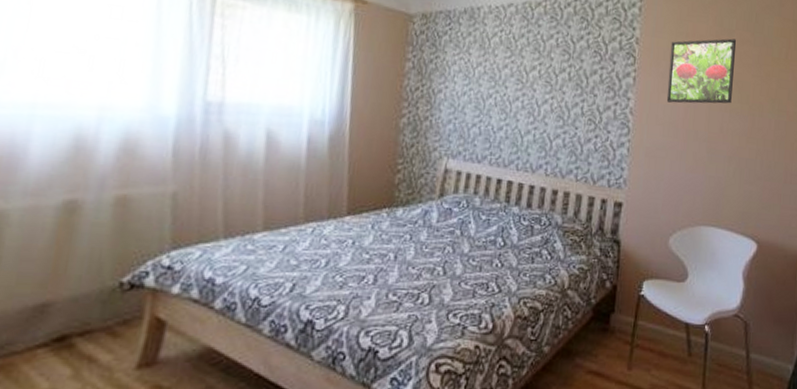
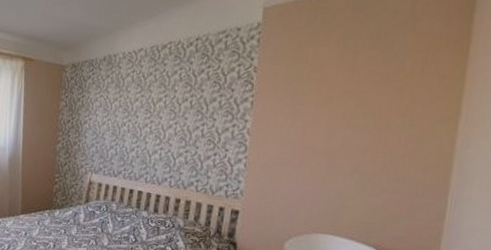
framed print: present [666,38,737,104] -> none [284,58,362,123]

